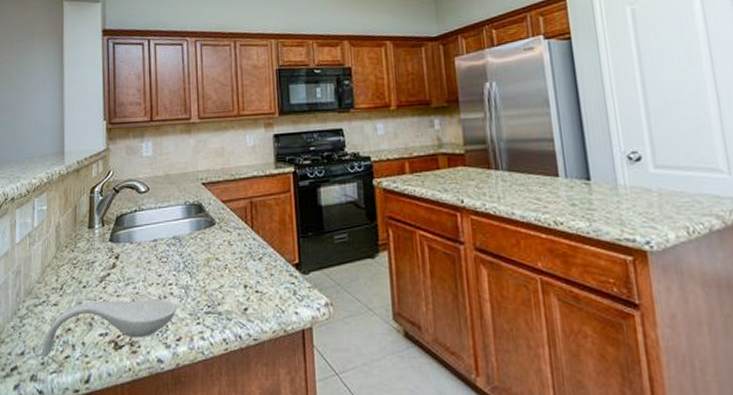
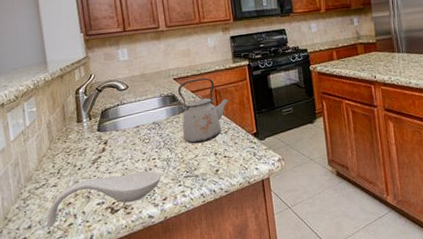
kettle: none [206,185,267,270] -> present [178,78,230,144]

